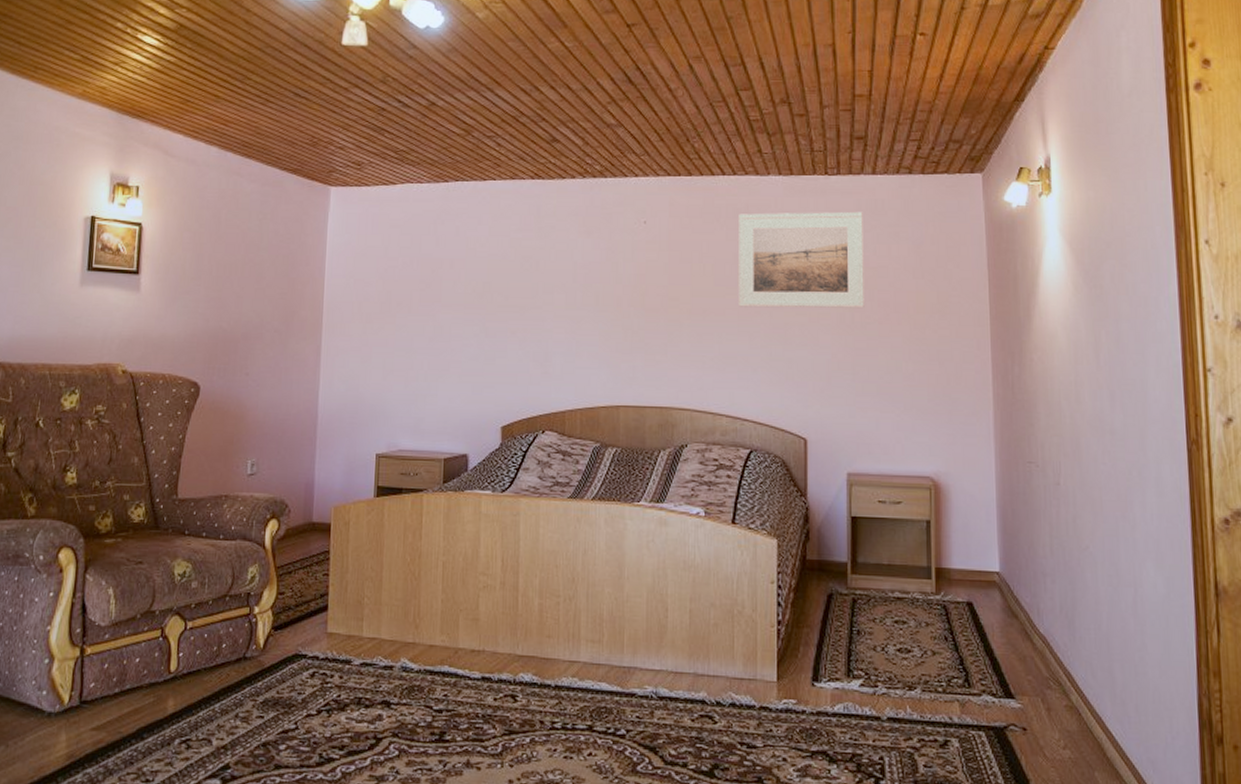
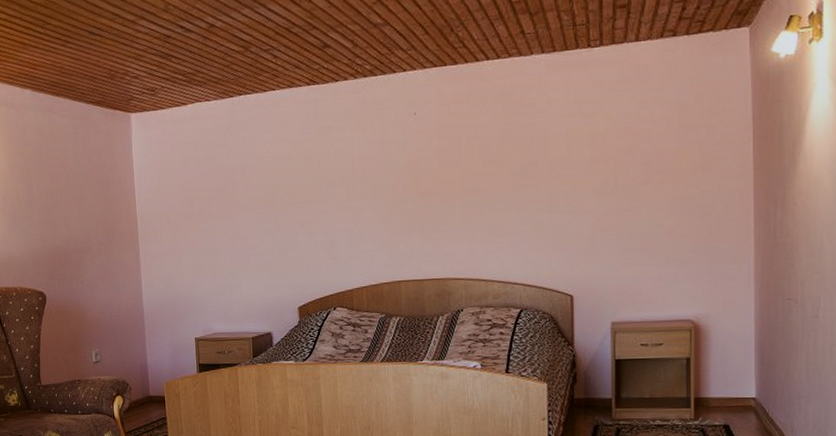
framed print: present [739,211,864,308] -> none [504,79,628,183]

